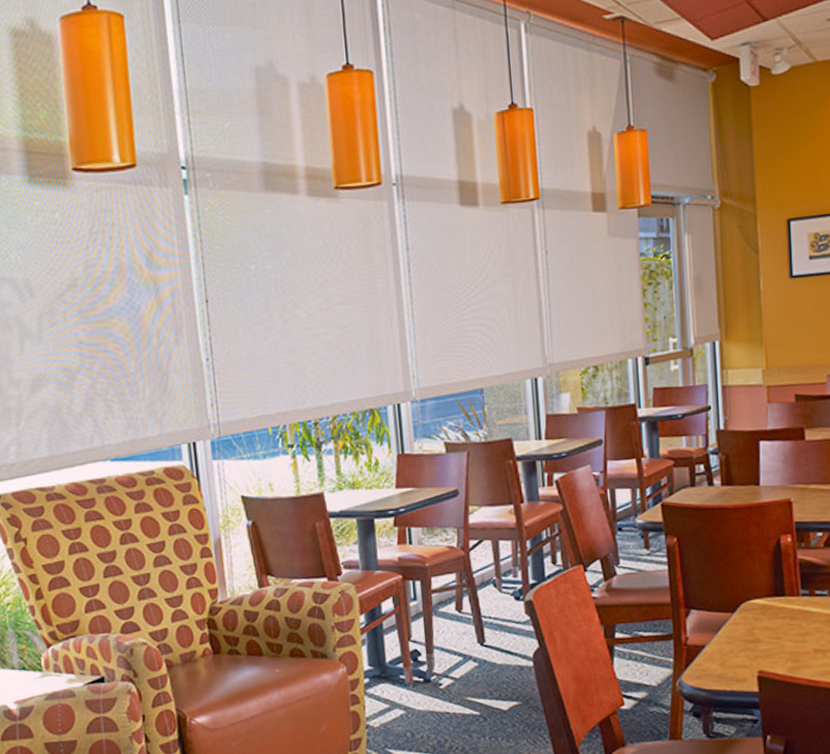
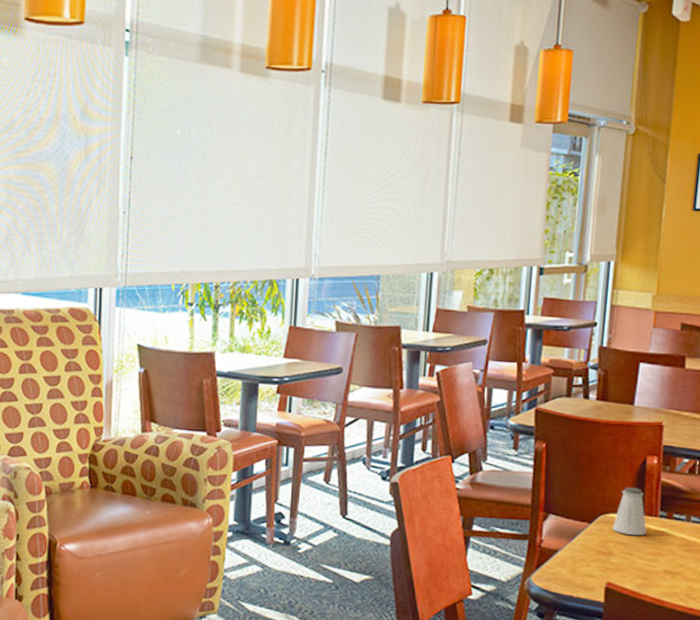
saltshaker: none [756,569,791,619] -> present [612,487,647,536]

